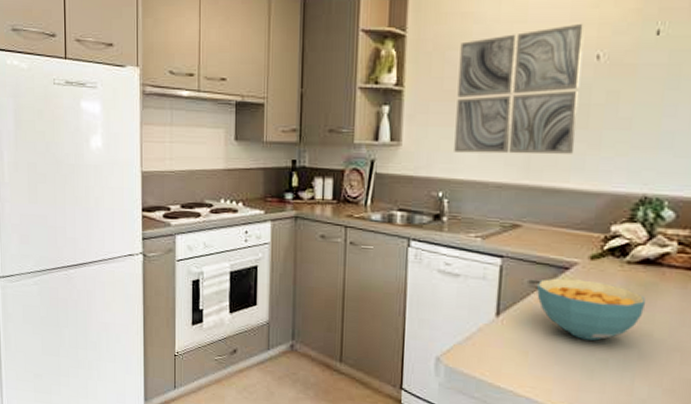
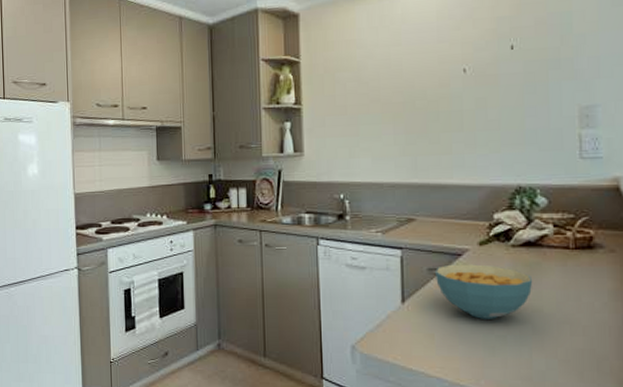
wall art: present [454,23,585,154] -> none [347,43,454,159]

